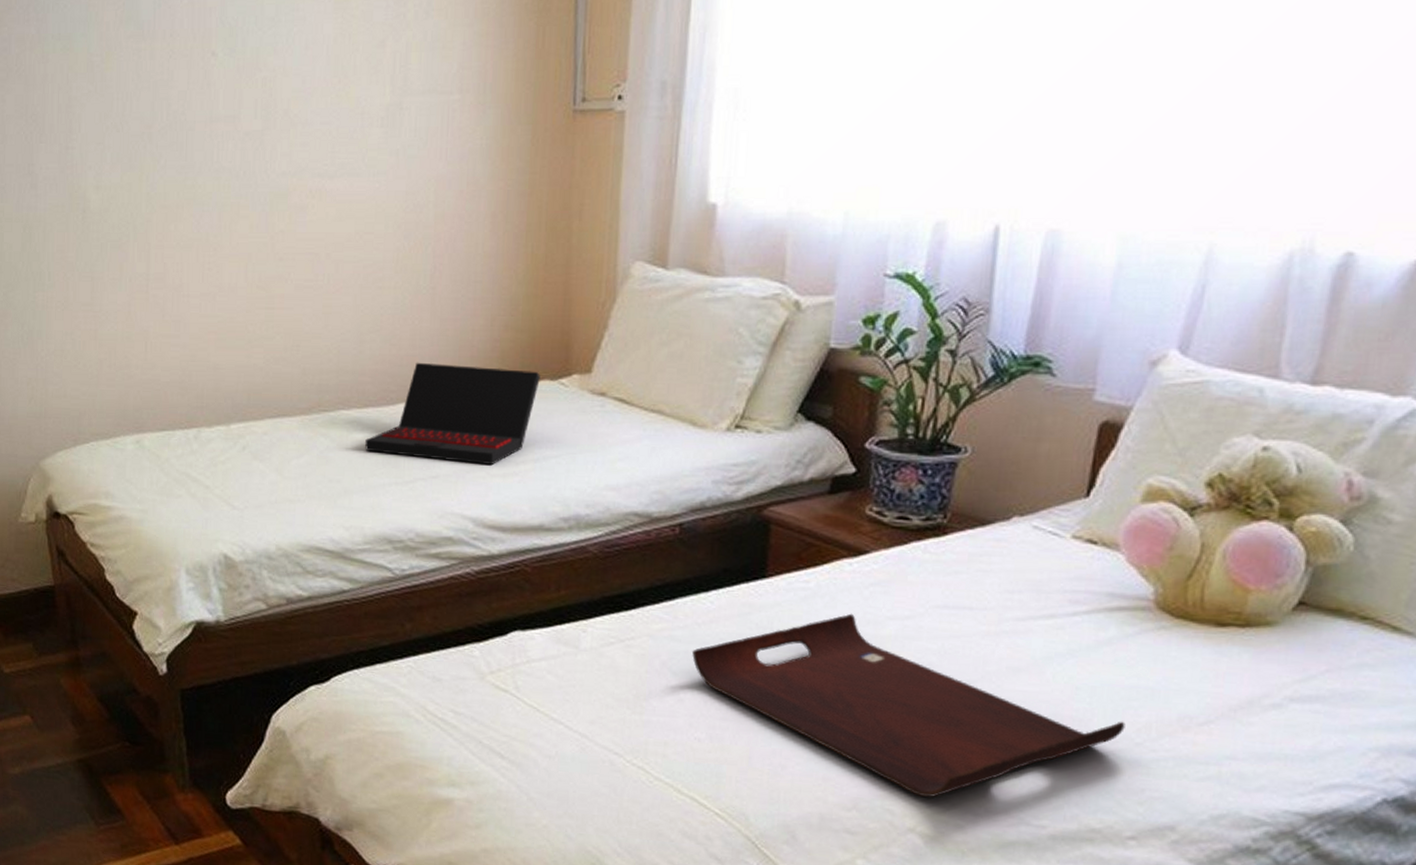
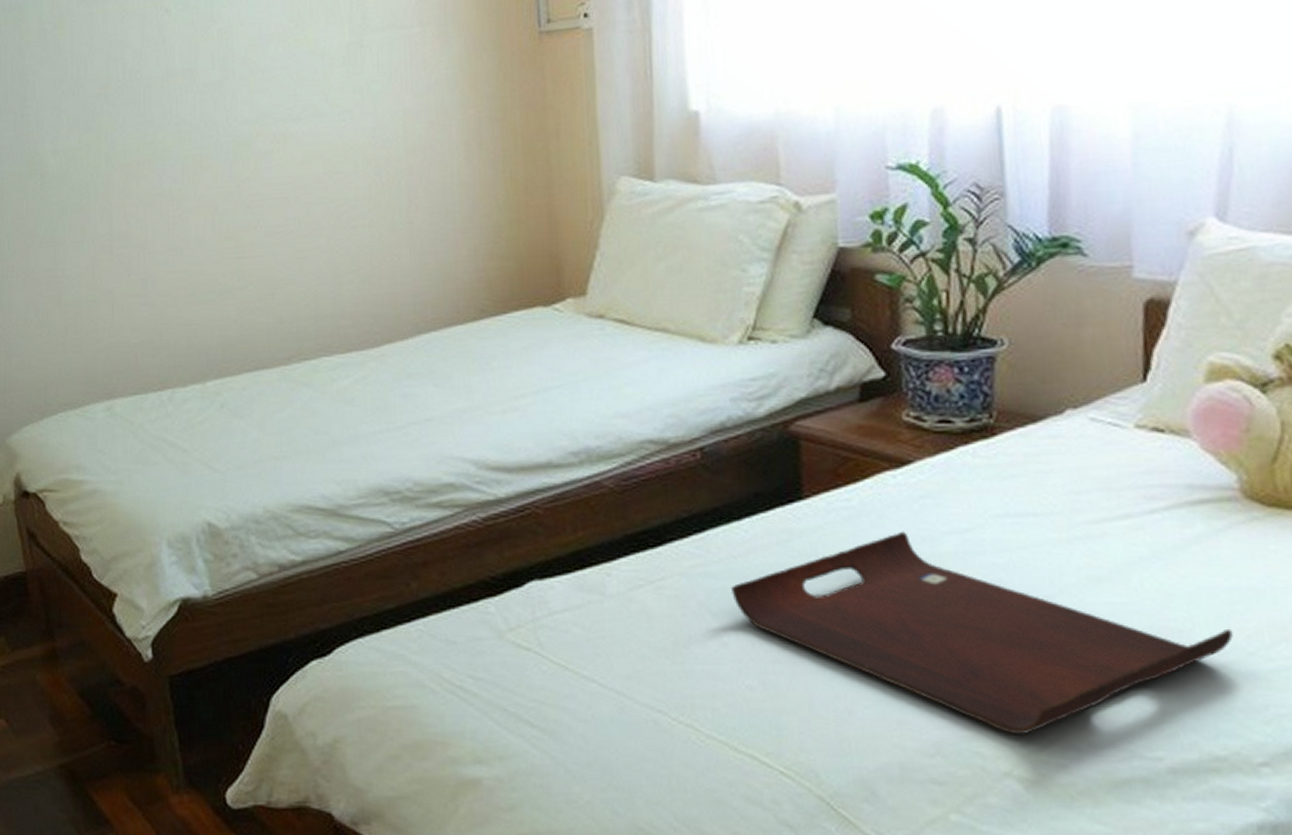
laptop: present [365,362,540,466] -> none [351,298,532,403]

